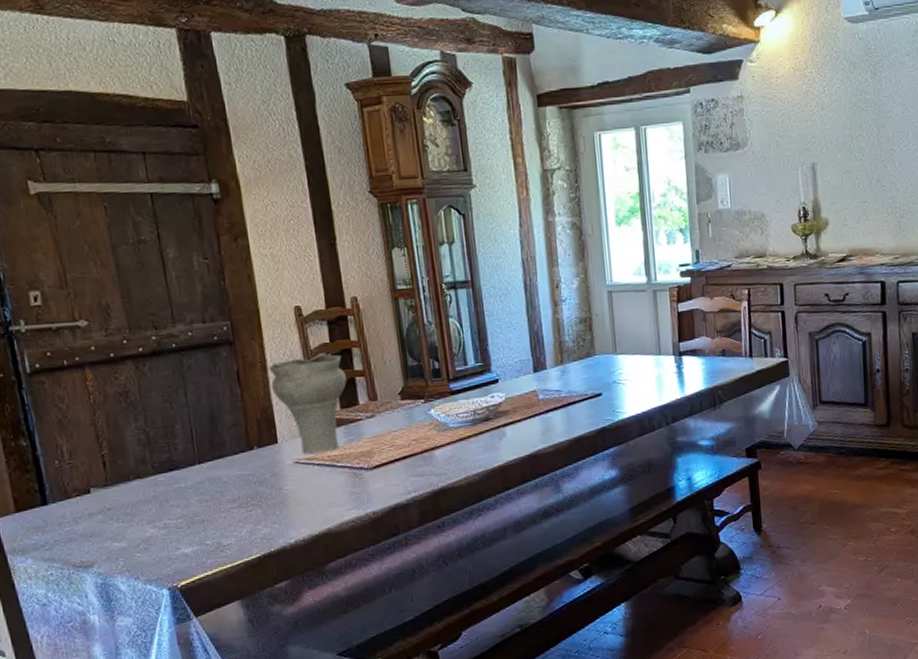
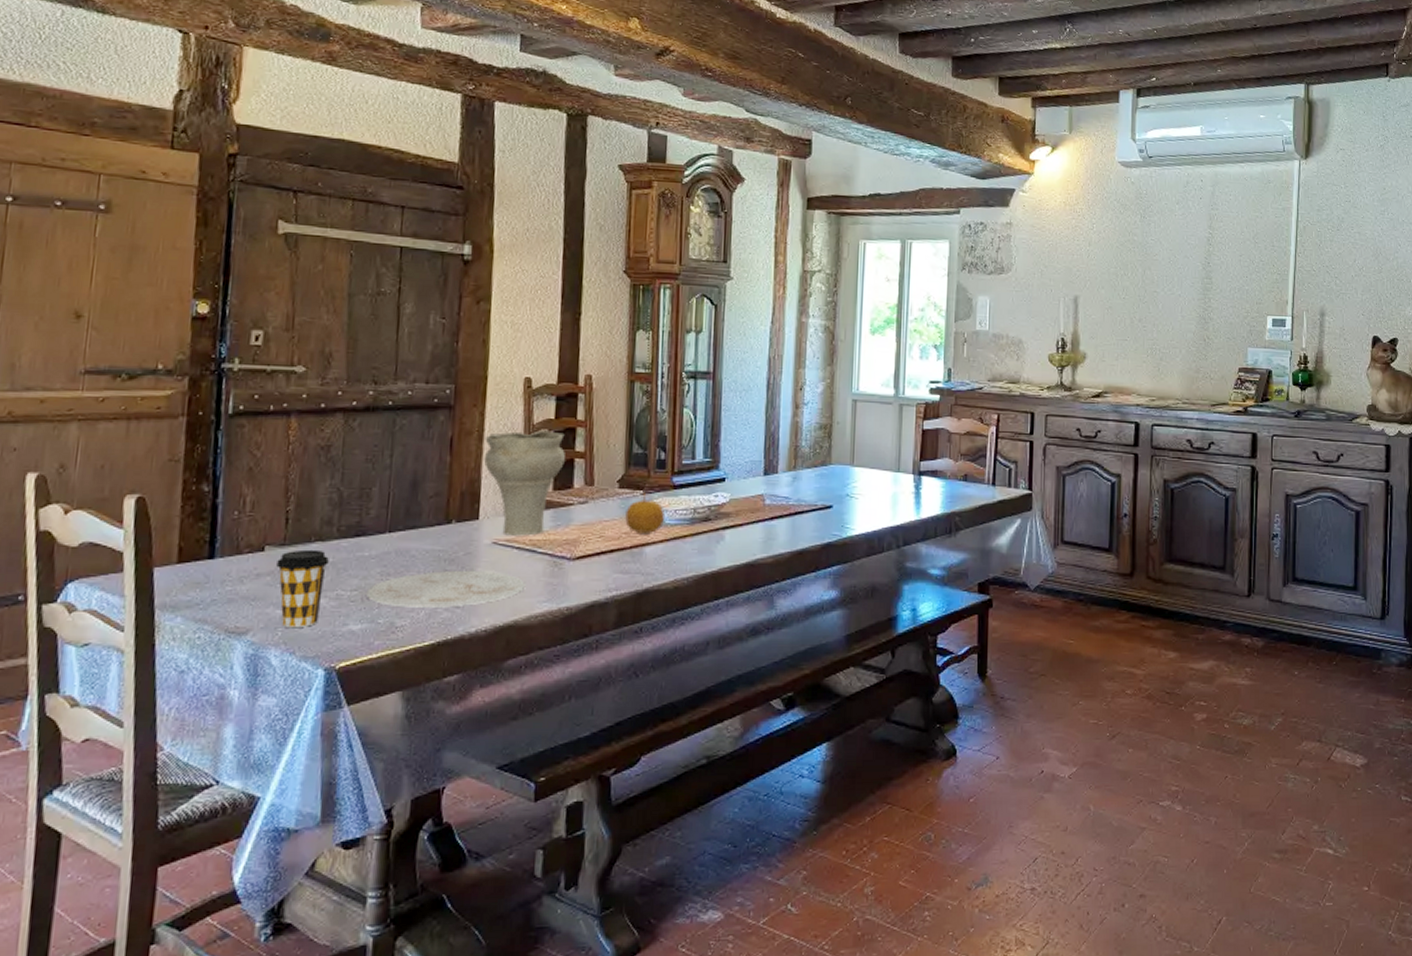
coffee cup: none [104,486,153,558] -> present [276,549,329,629]
plate: none [190,488,332,528] -> present [366,570,526,608]
fruit: none [411,401,448,439] -> present [625,492,664,533]

